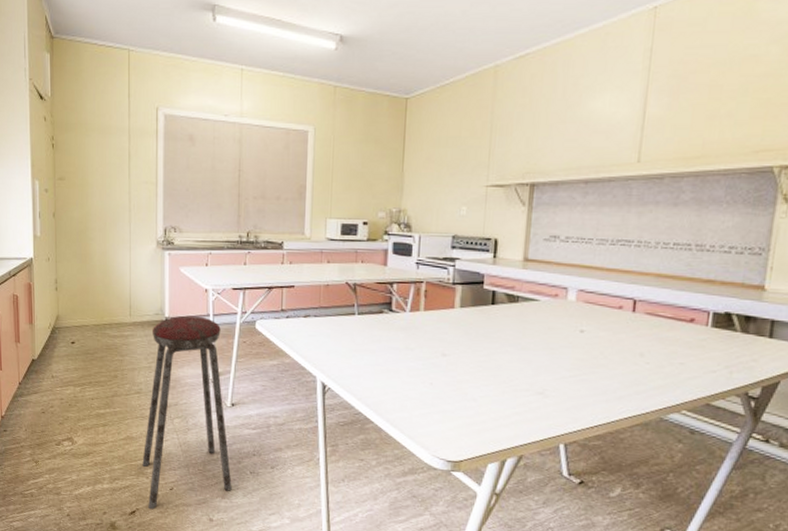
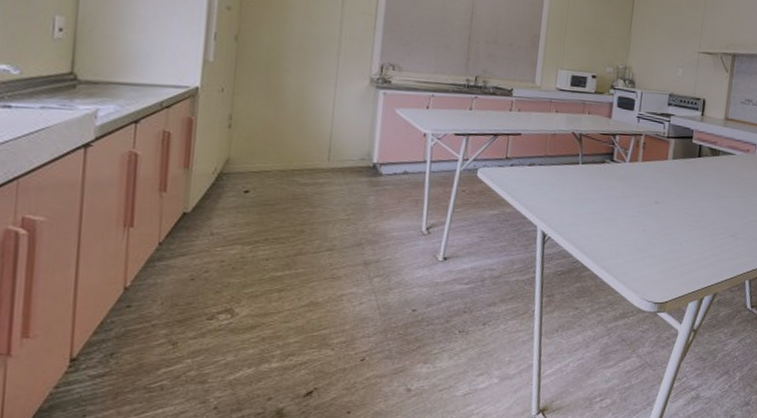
music stool: present [142,315,232,510] -> none [327,161,438,387]

